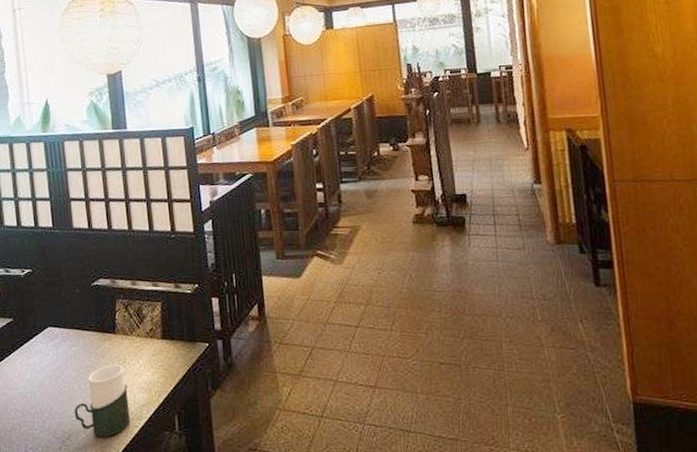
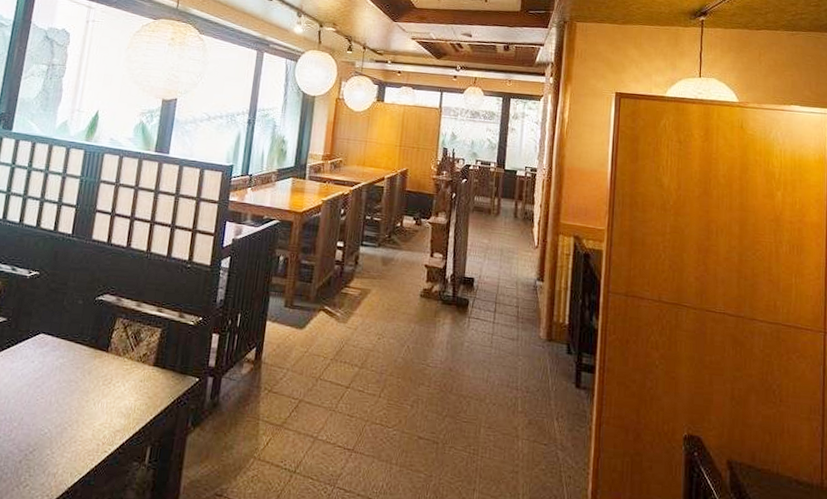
cup: present [74,364,130,437] -> none [44,383,108,458]

